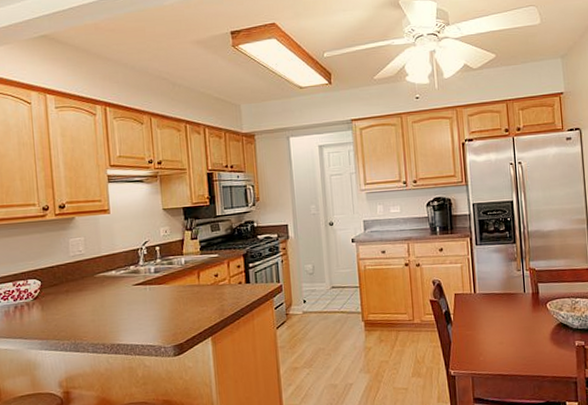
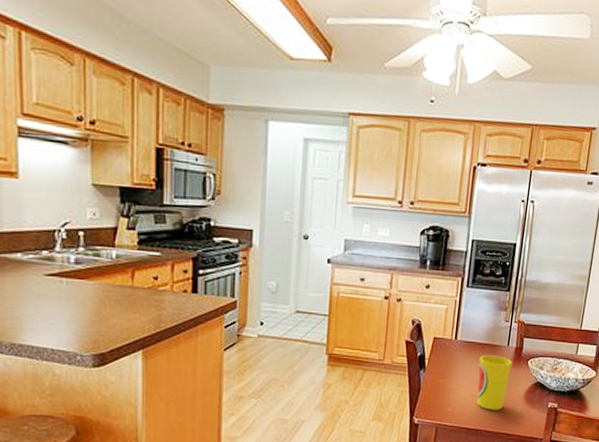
cup: none [500,303,532,355] -> present [477,355,512,410]

